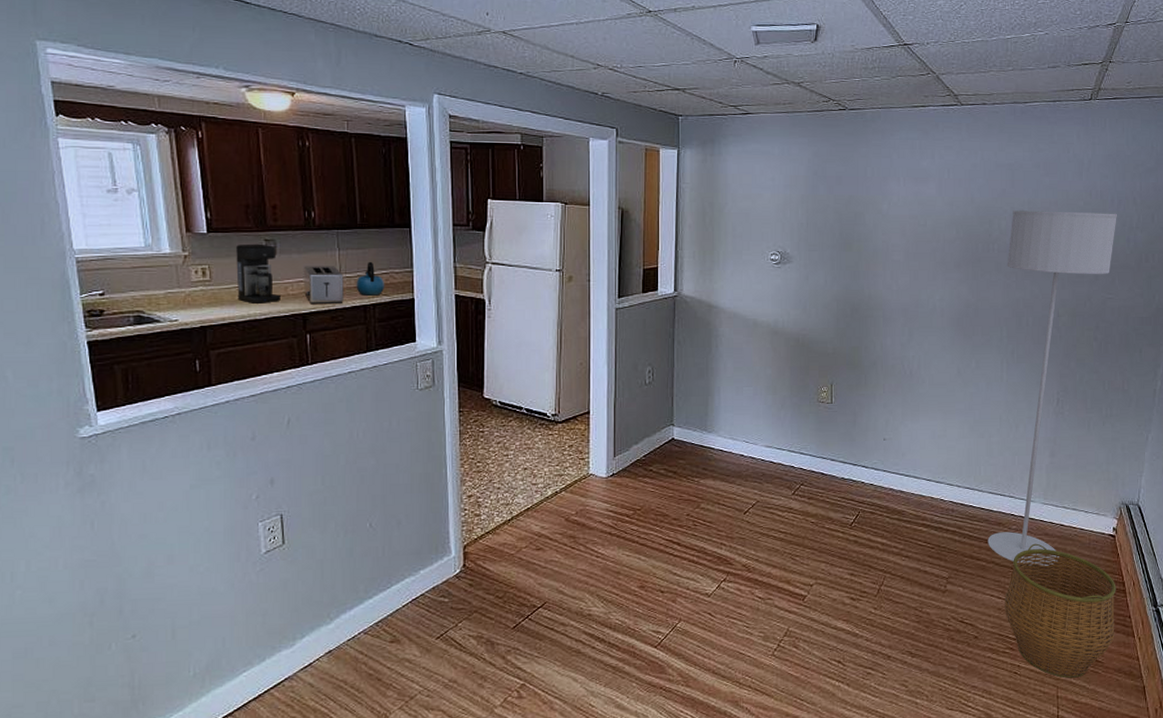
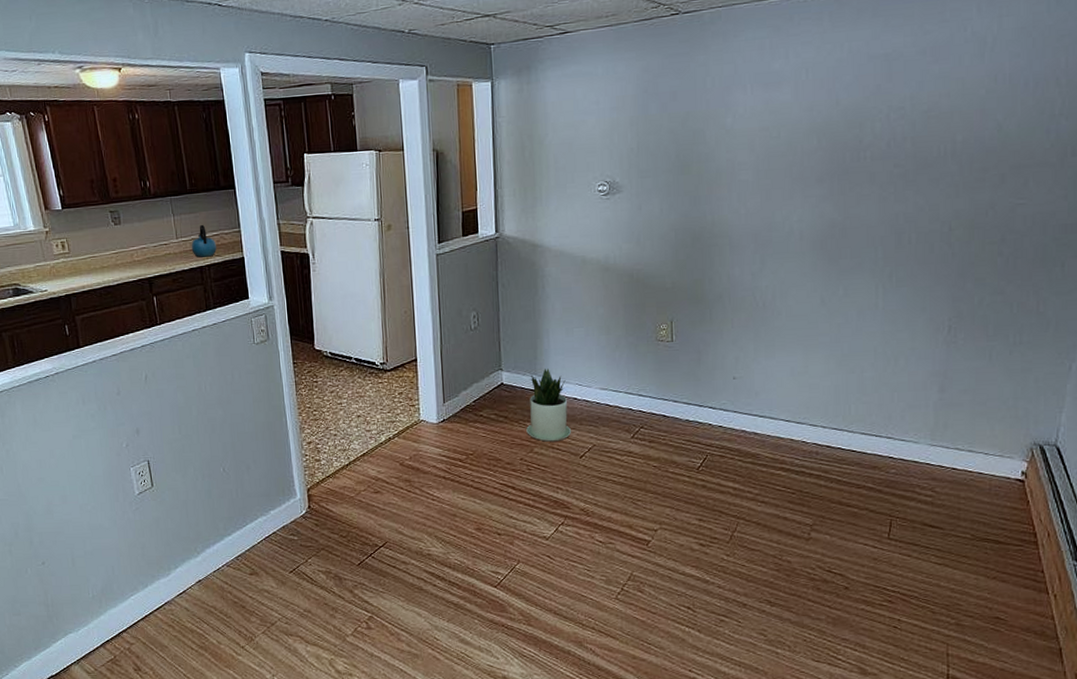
coffee maker: present [236,243,281,303] -> none [87,215,128,271]
toaster: present [303,266,344,305] -> none [144,231,182,269]
planter: none [694,425,738,498] -> present [526,369,572,442]
floor lamp: present [987,210,1117,566] -> none [860,99,1032,514]
basket: present [1005,543,1116,678] -> none [881,489,1025,635]

